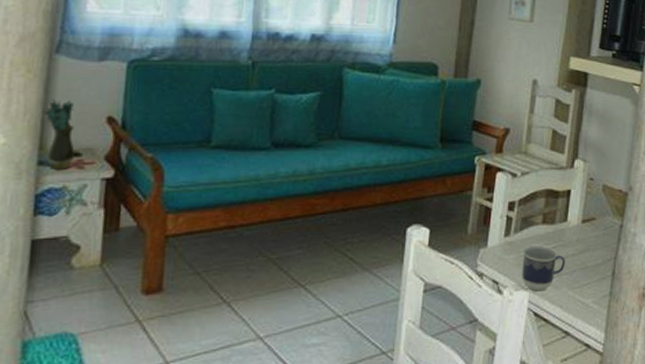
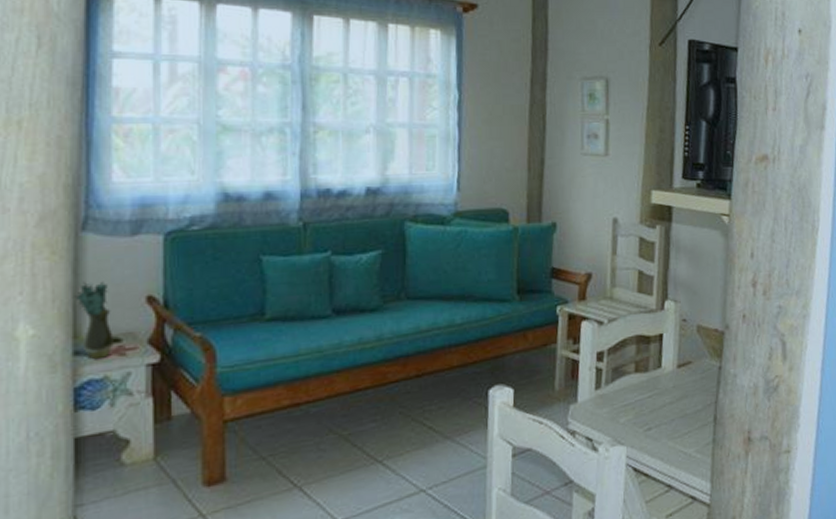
cup: present [521,246,565,292] -> none [616,396,663,446]

